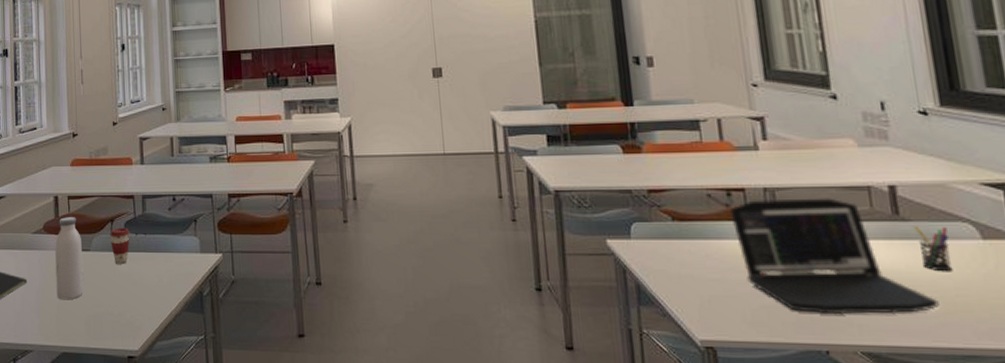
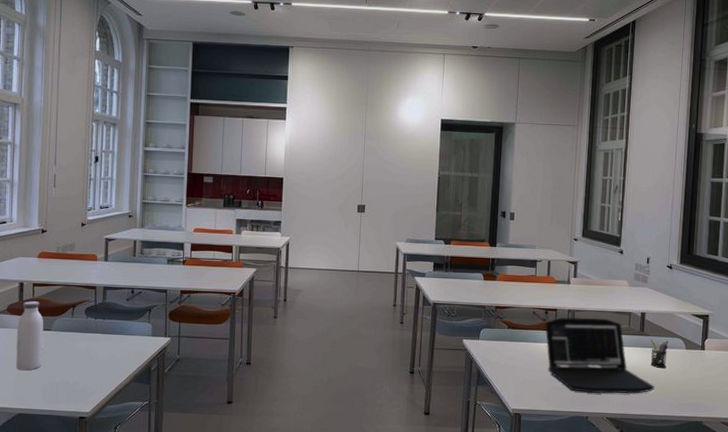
coffee cup: present [109,227,130,264] -> none [70,312,90,343]

